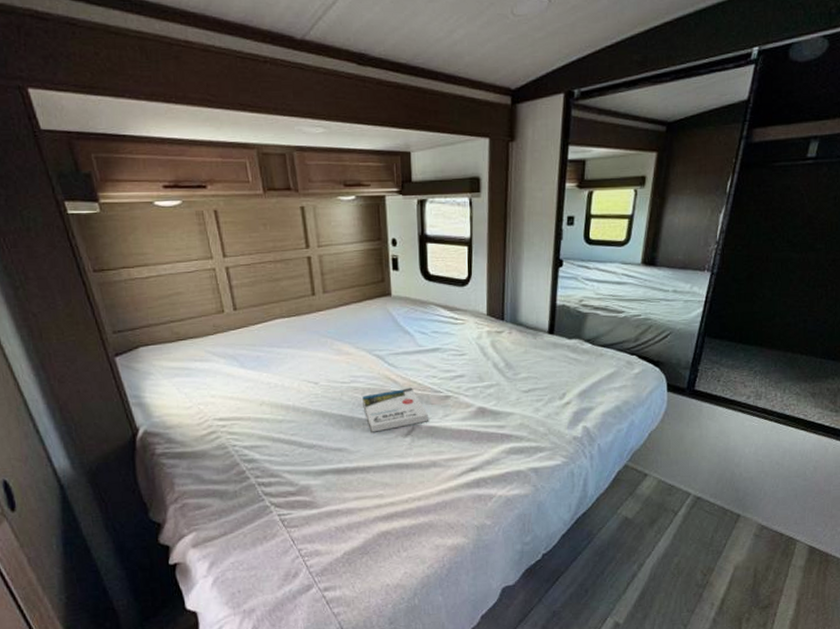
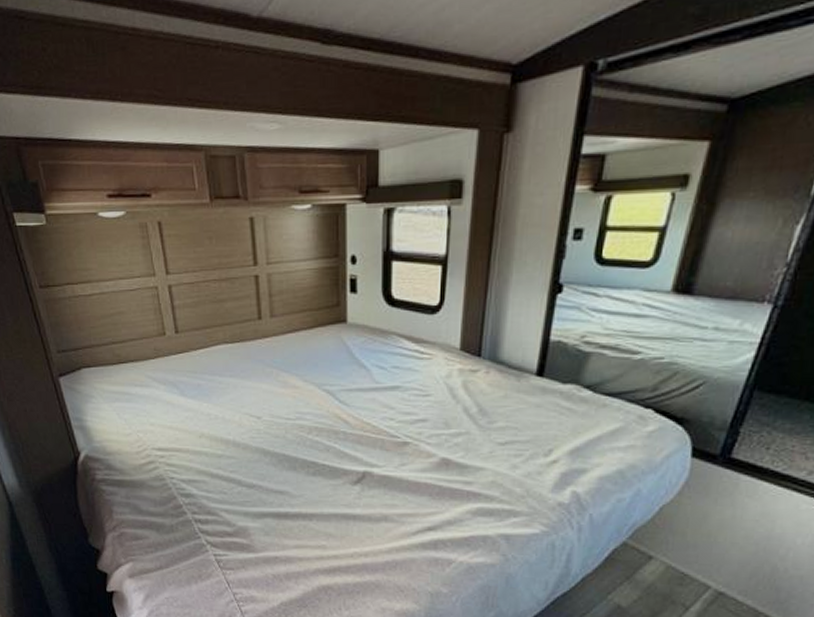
book: present [362,387,429,432] -> none [308,429,383,477]

